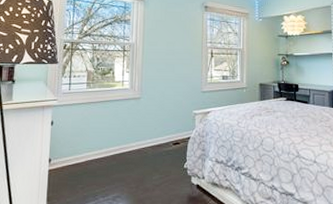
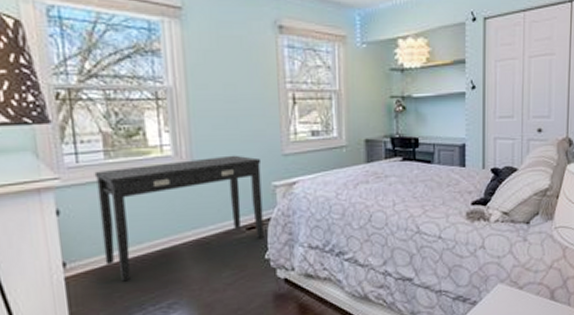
desk: none [76,90,187,177] -> present [94,155,264,282]

